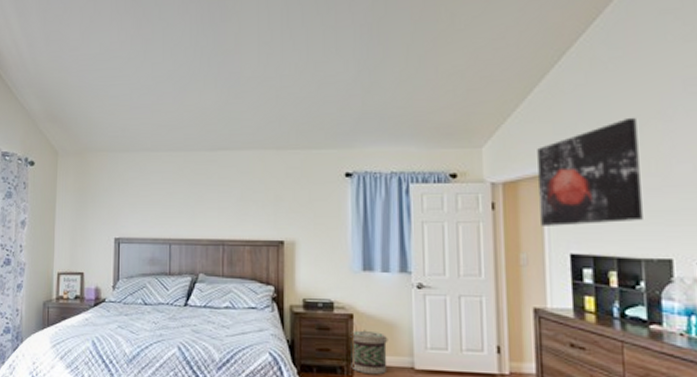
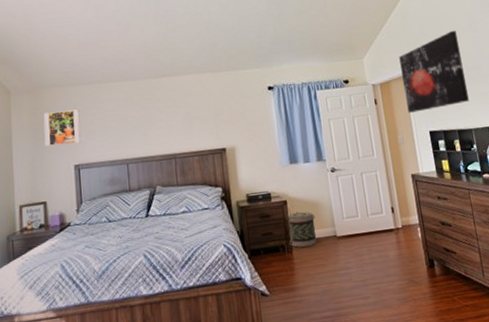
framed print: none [87,178,125,216] -> present [43,109,81,146]

